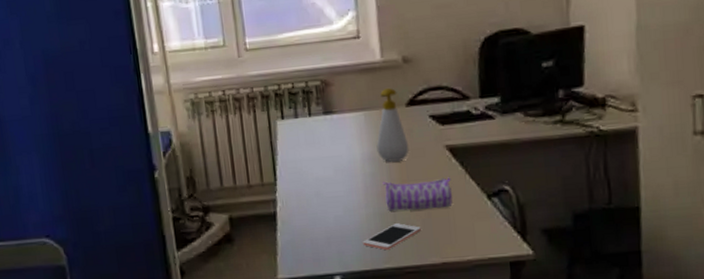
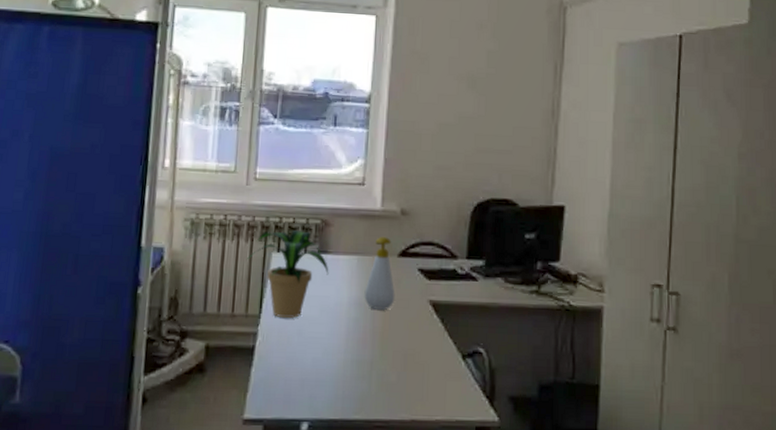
potted plant: none [253,94,338,182] -> present [247,229,329,319]
cell phone: present [363,223,421,251] -> none [336,373,395,401]
pencil case: present [382,177,453,211] -> none [365,328,430,363]

